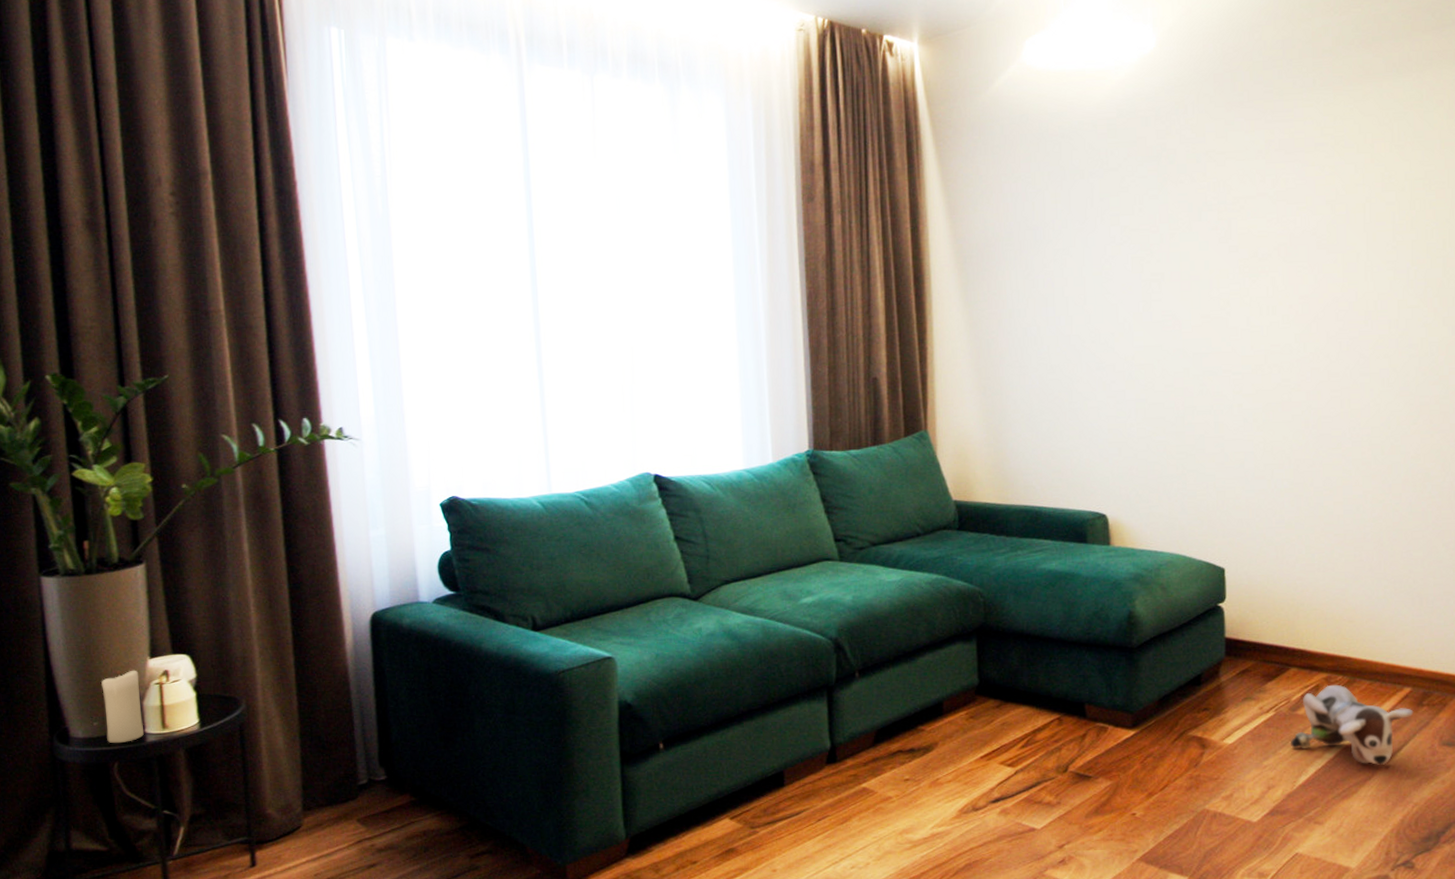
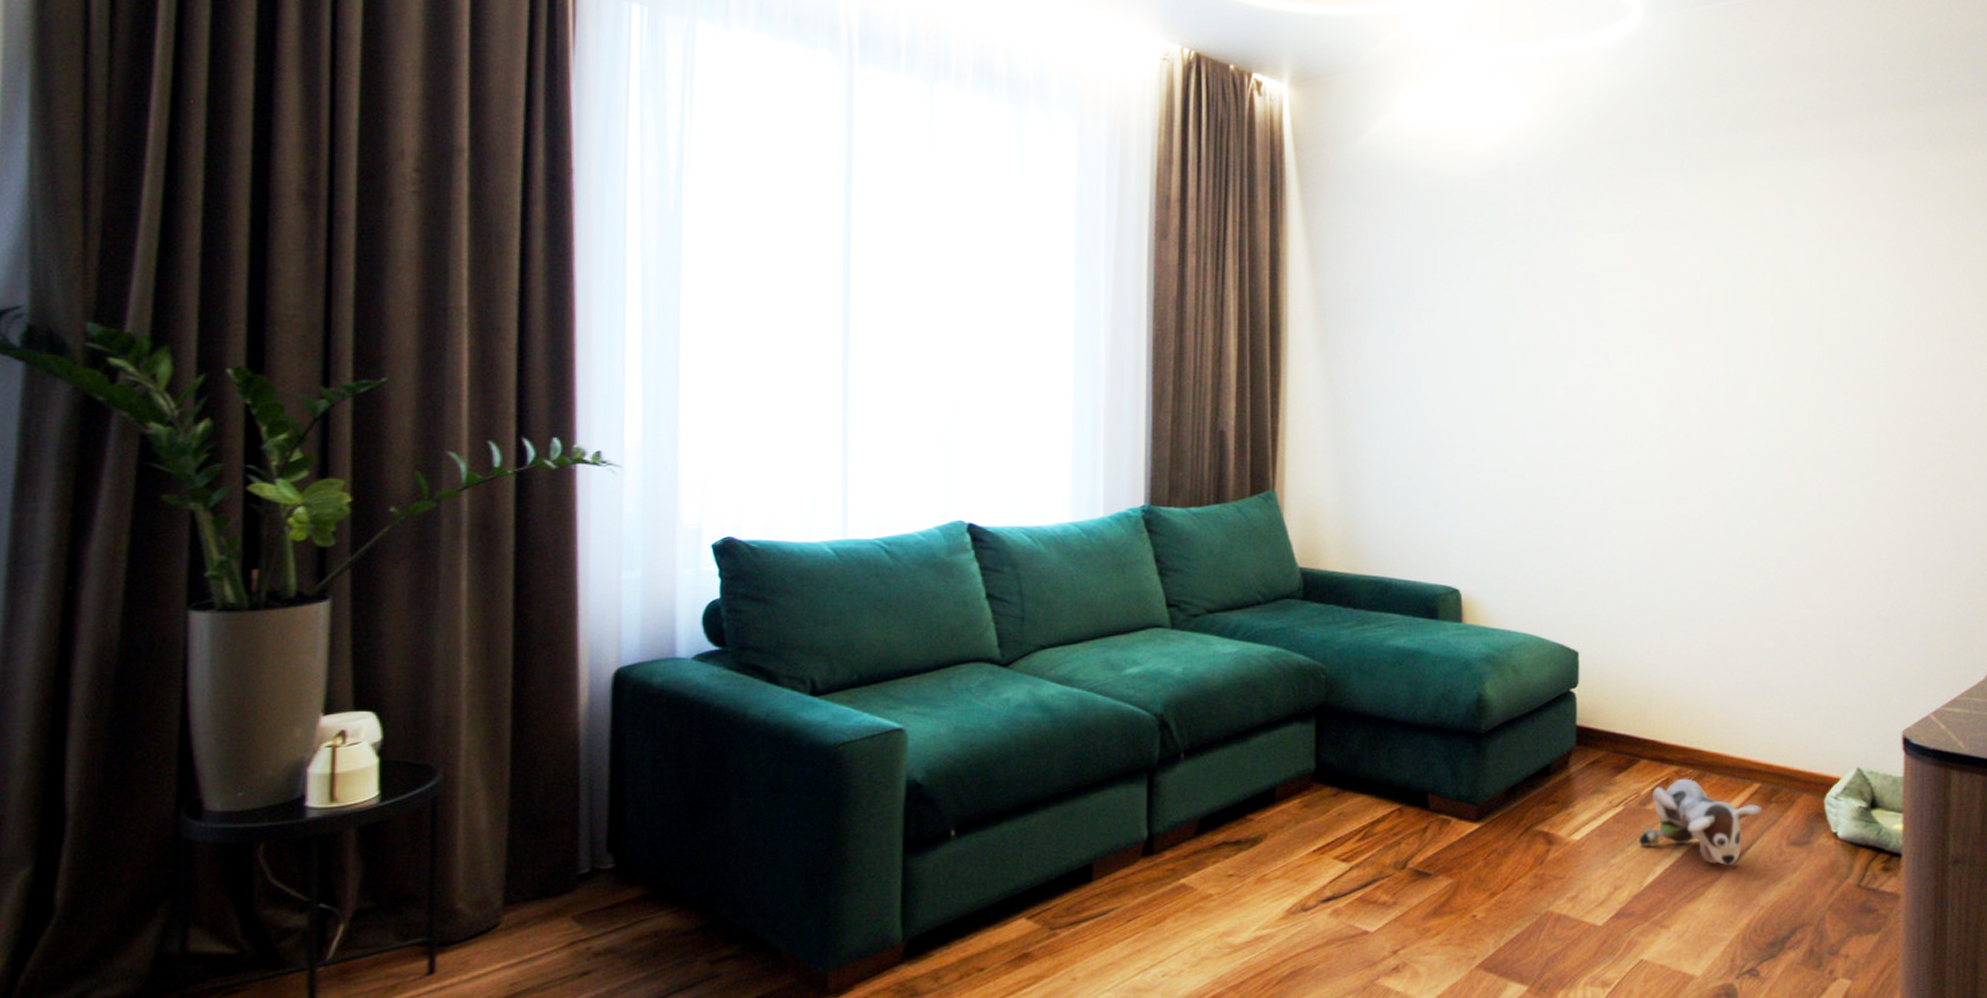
candle: present [101,670,145,744] -> none [254,728,306,820]

